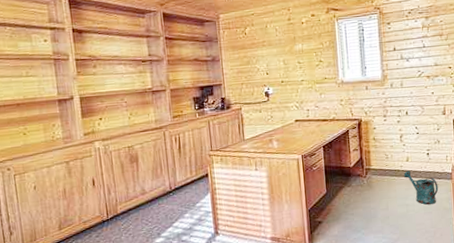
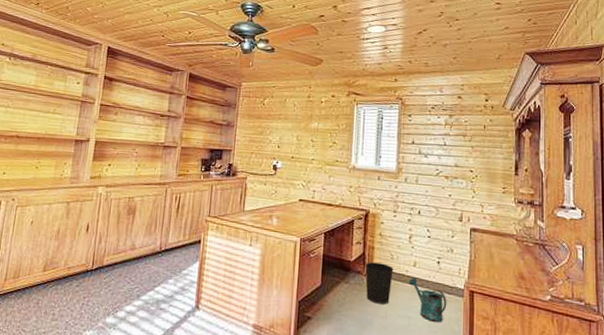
wastebasket: none [364,163,389,199] -> present [365,262,393,305]

